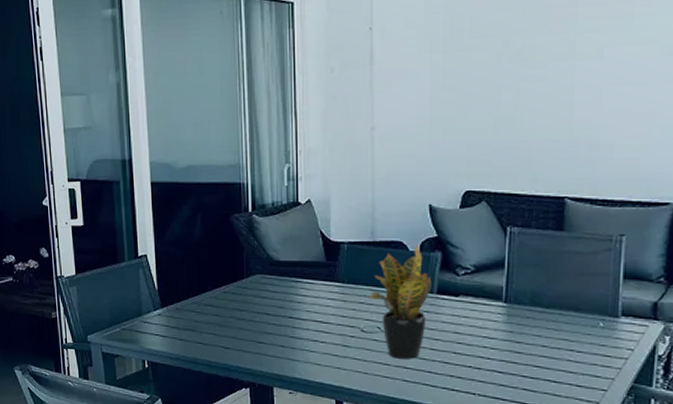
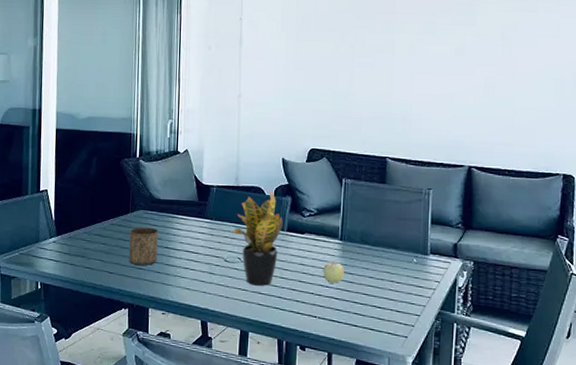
cup: none [246,294,281,339] -> present [129,227,159,266]
fruit: none [483,326,510,354] -> present [323,260,344,283]

